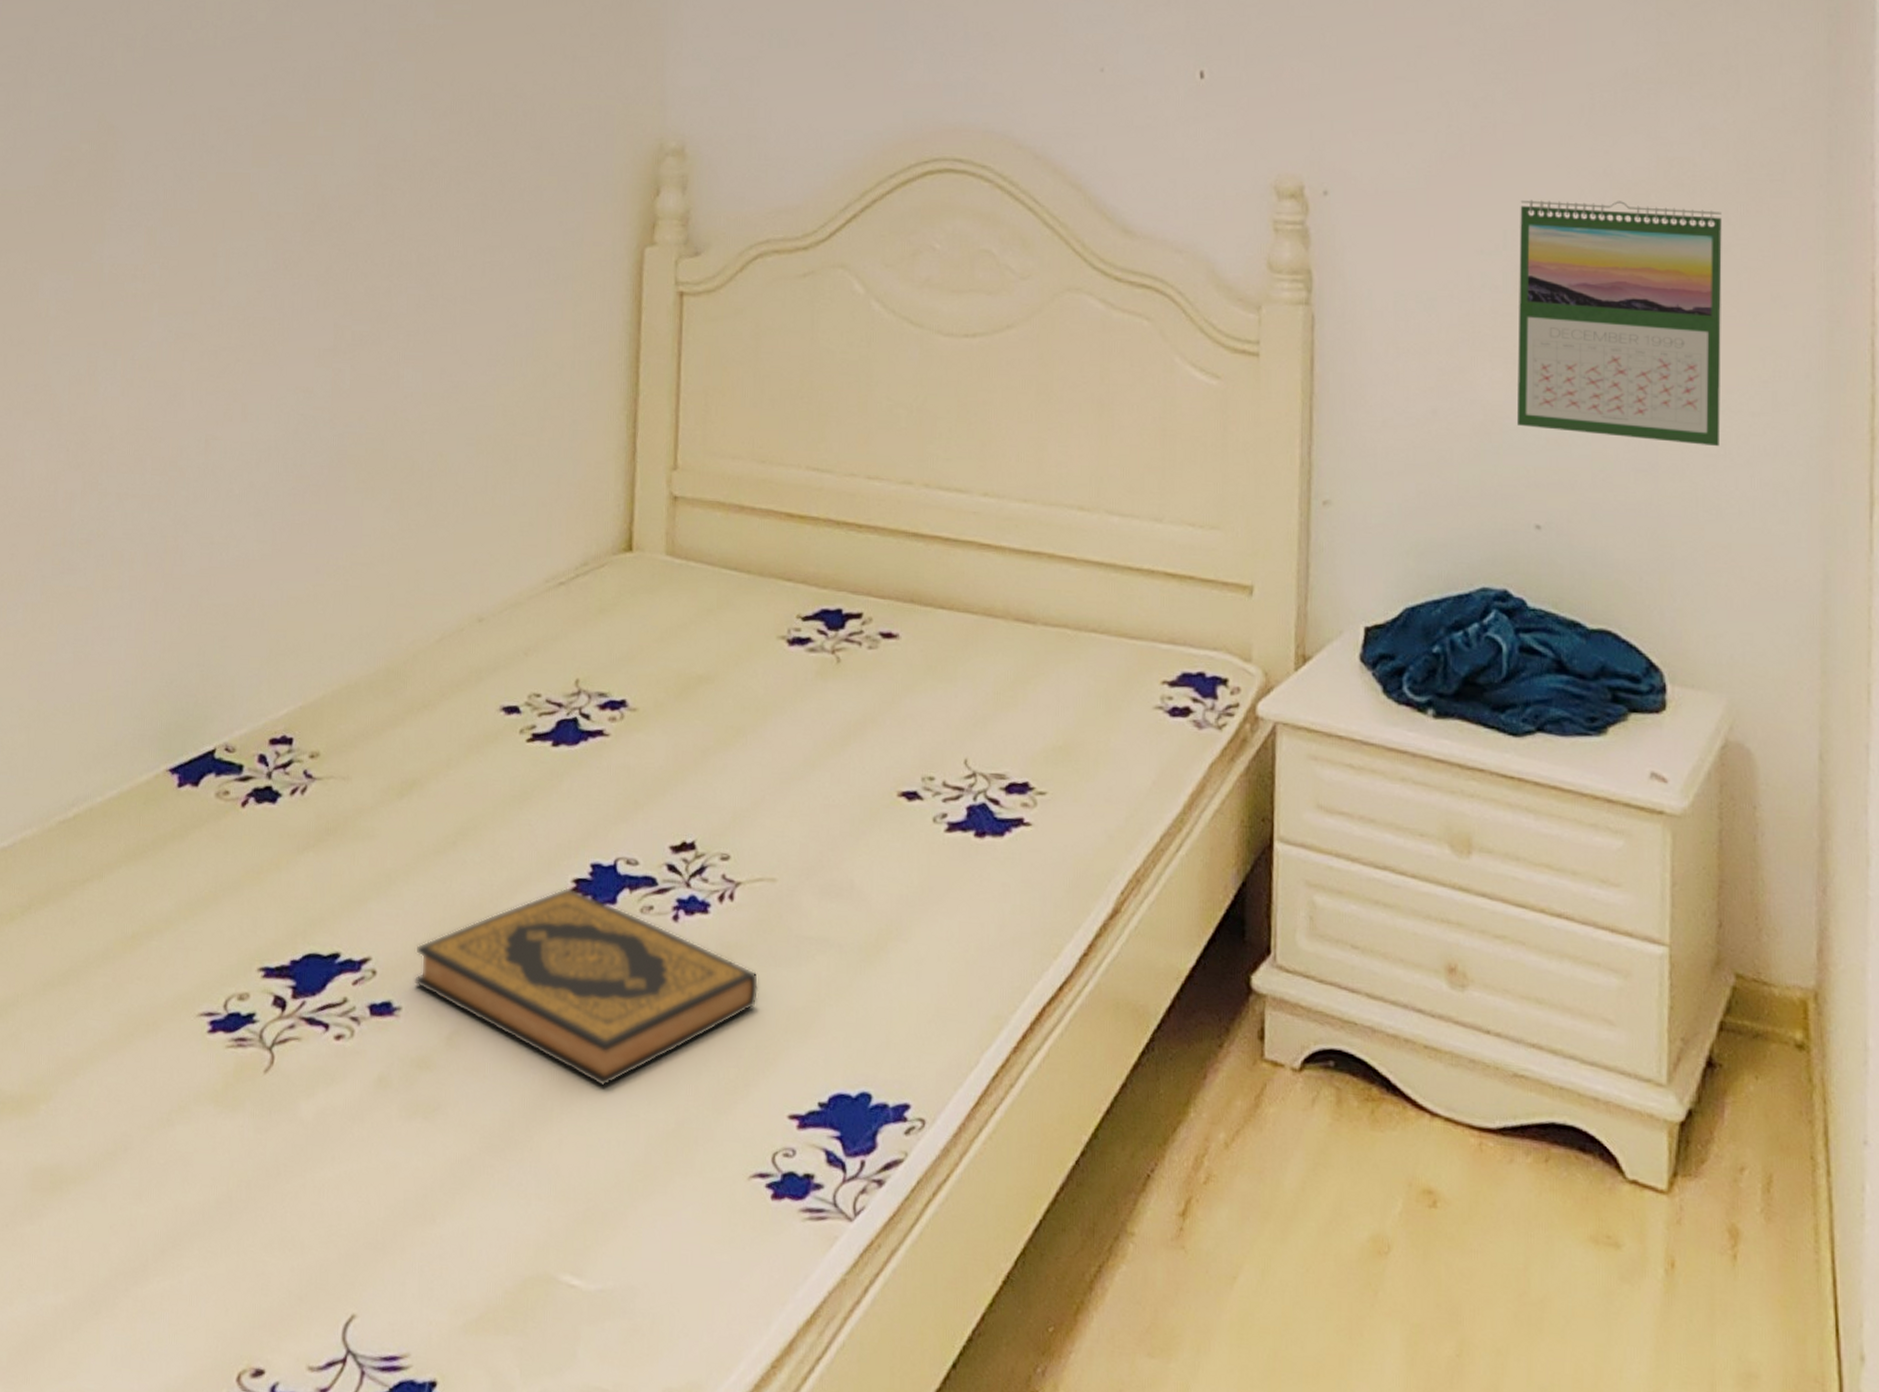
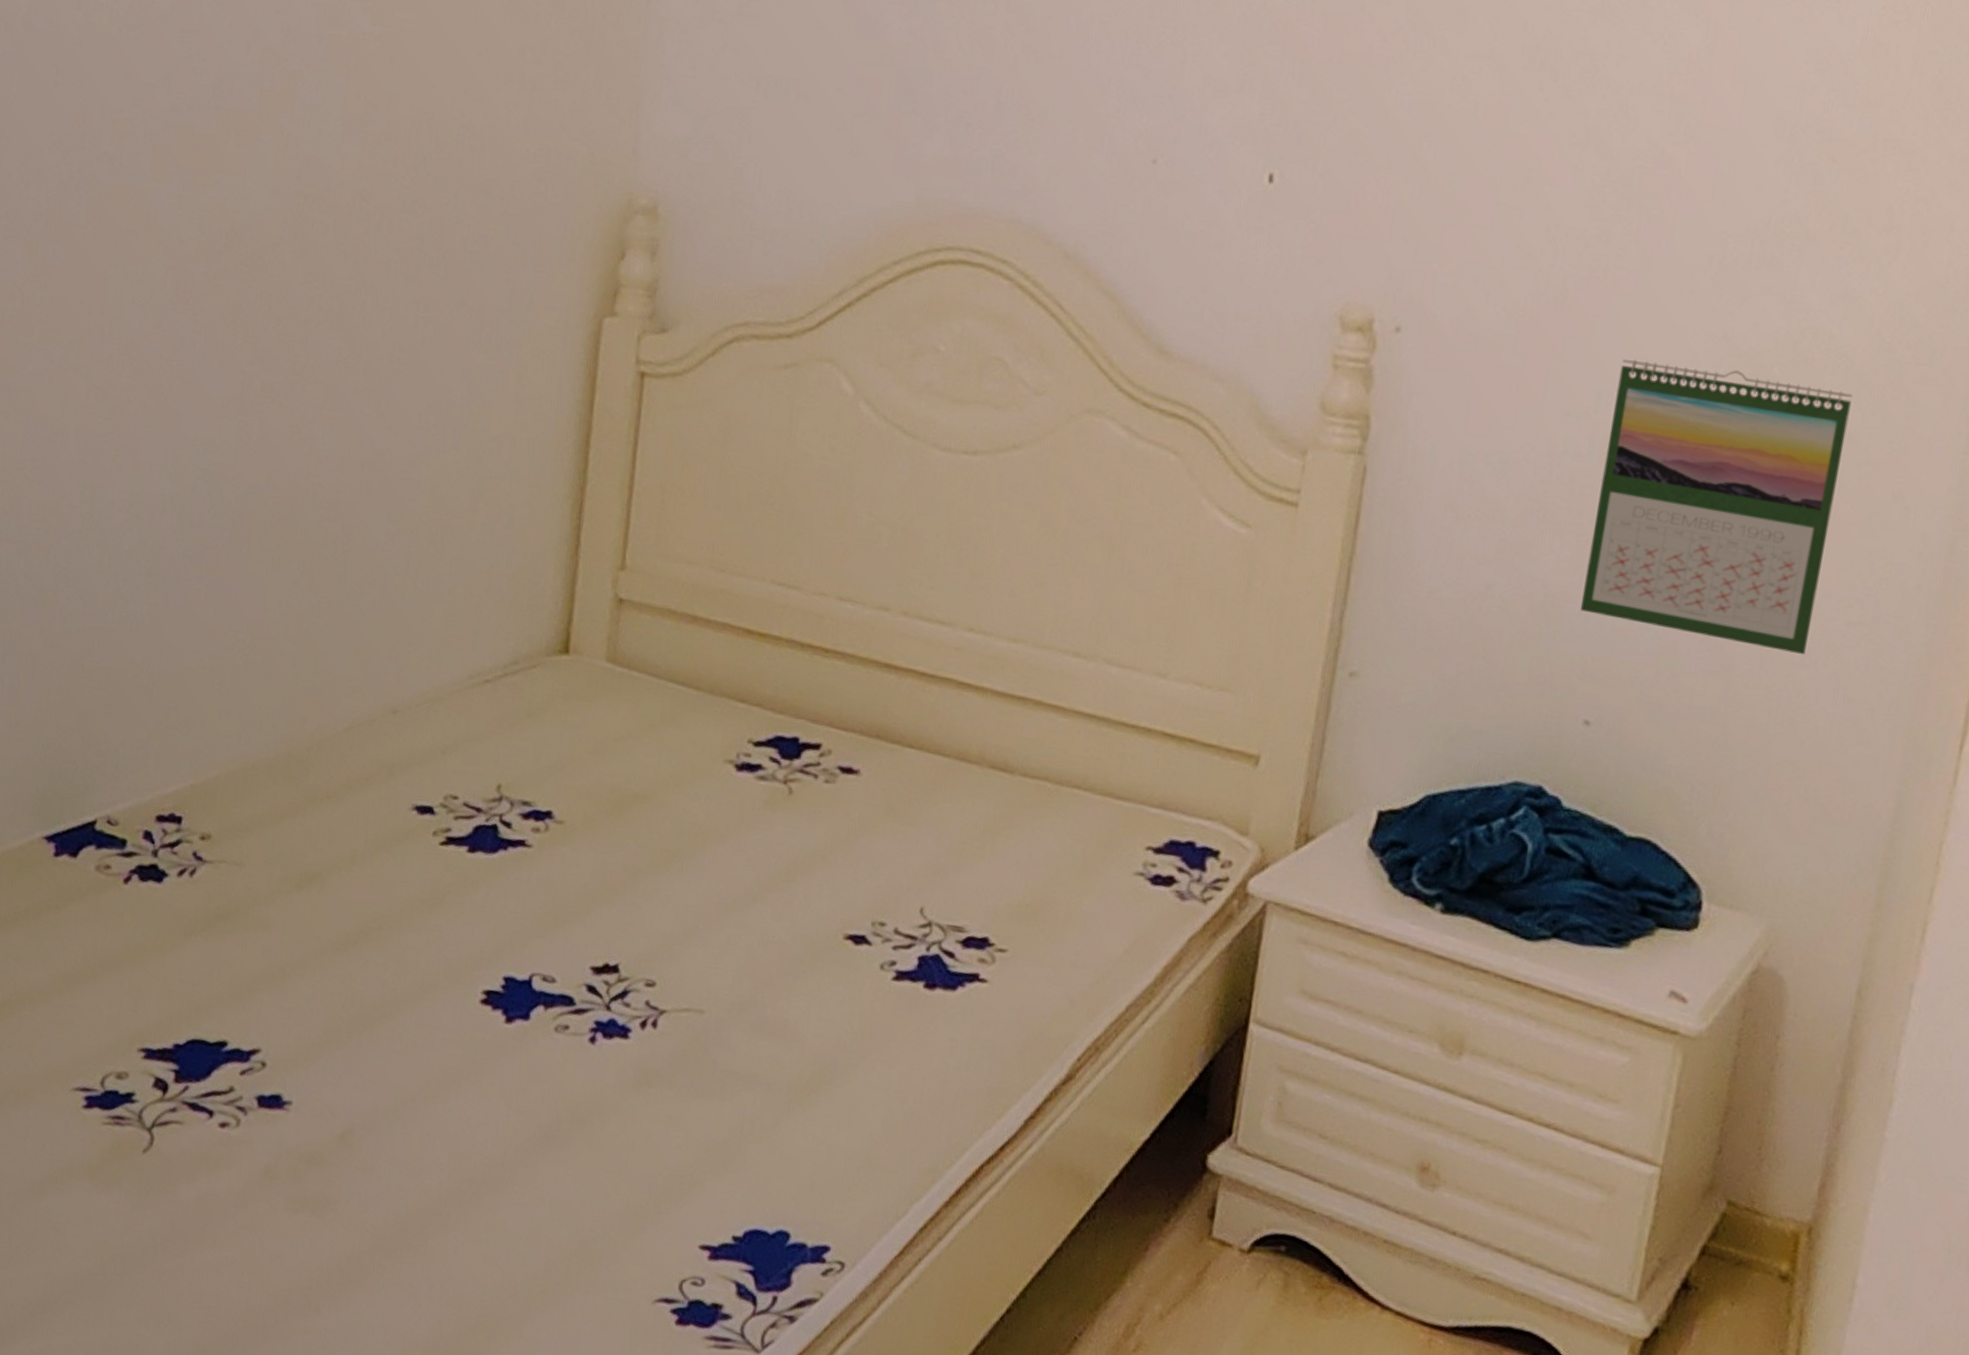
hardback book: present [413,886,759,1087] -> none [306,997,679,1200]

